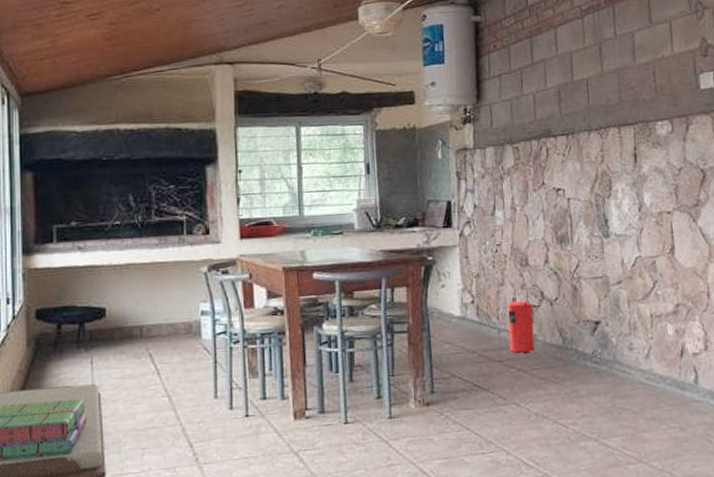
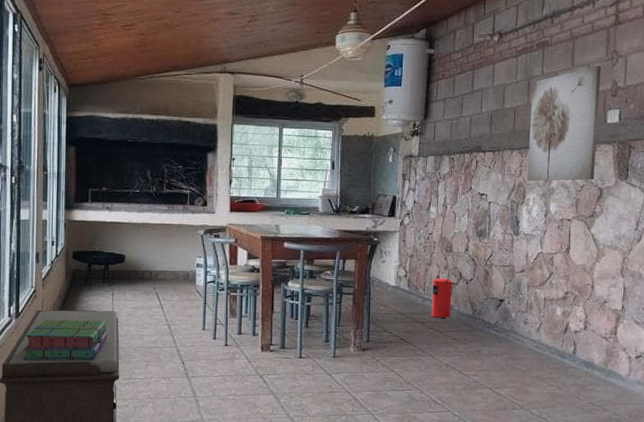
wall art: none [604,20,694,168] -> present [527,65,601,181]

